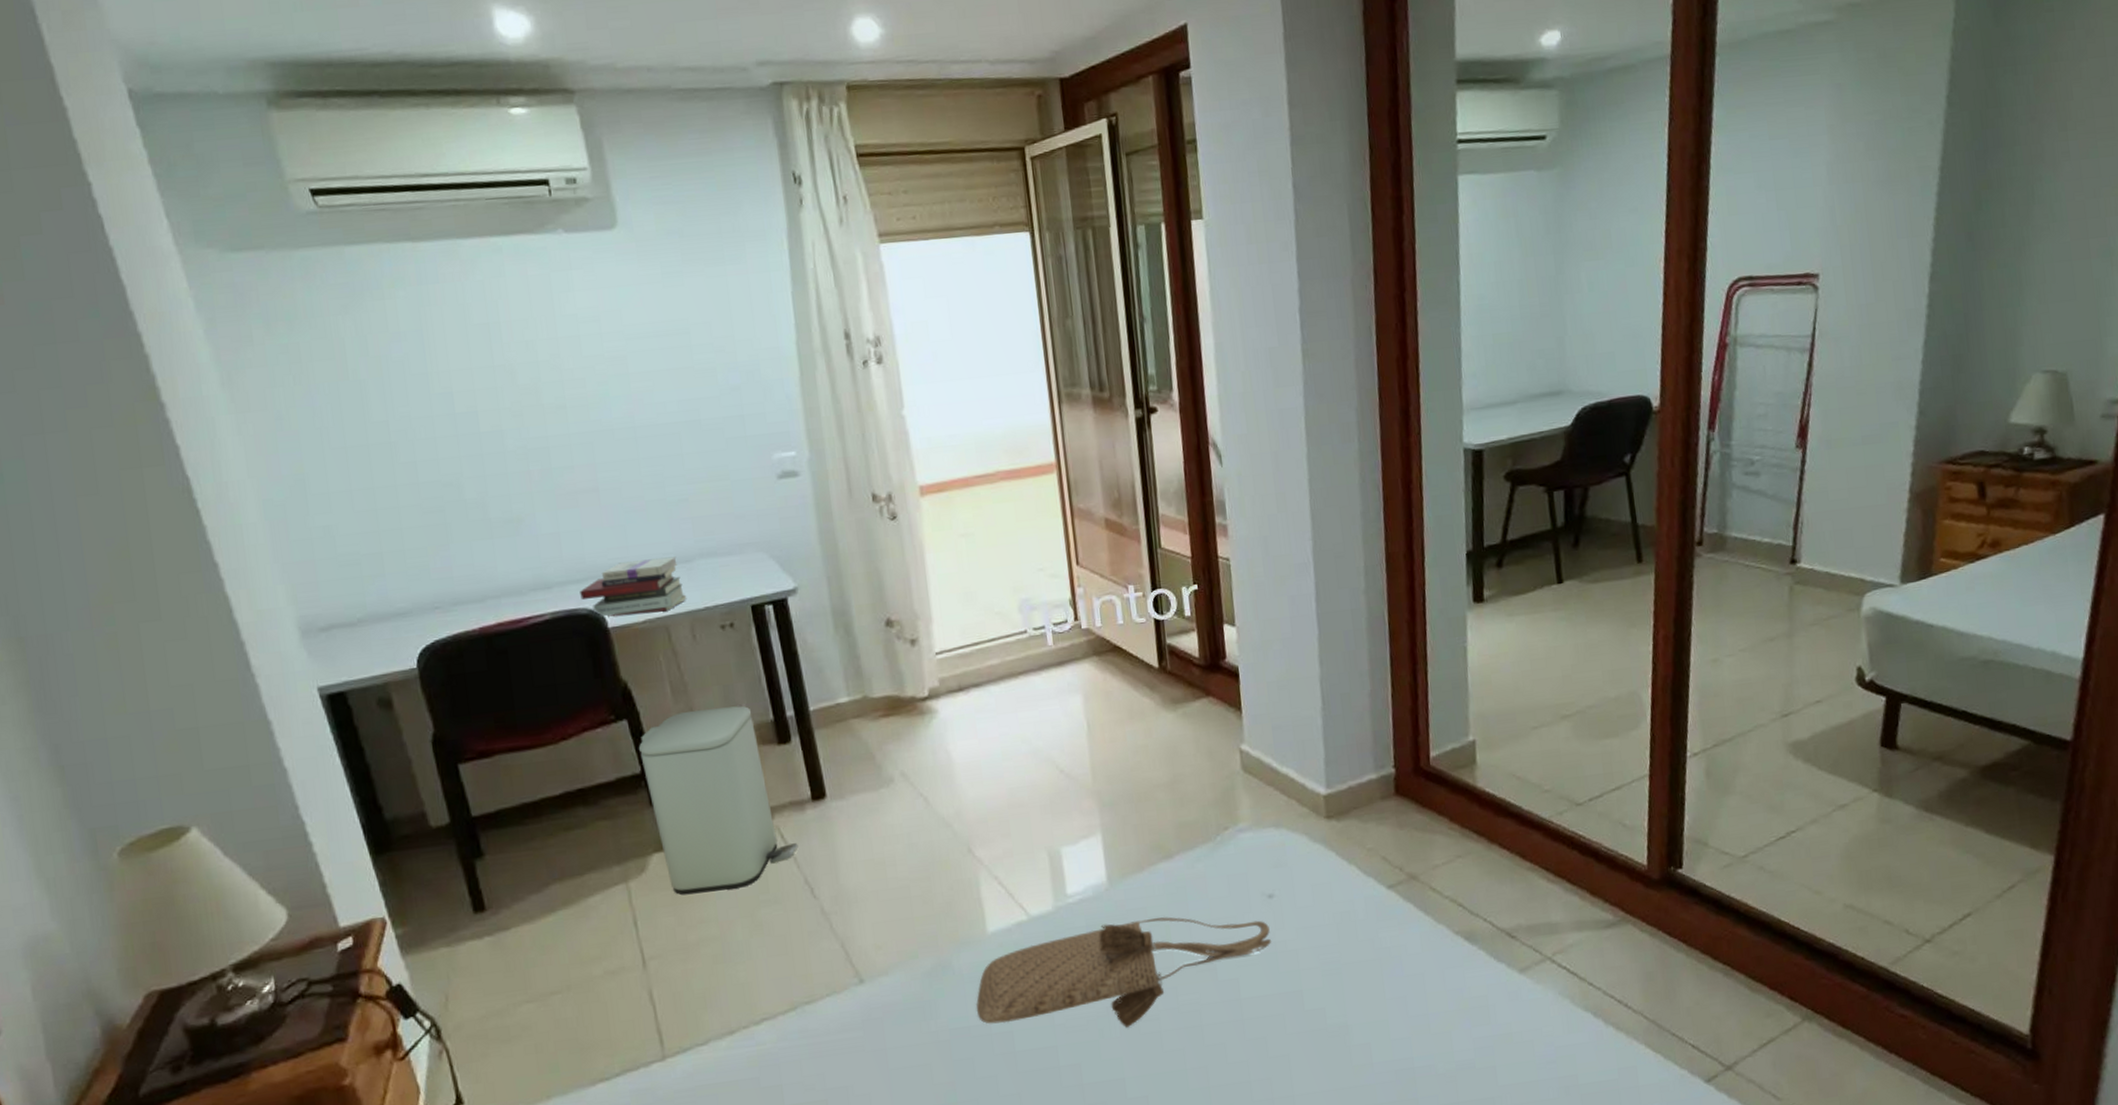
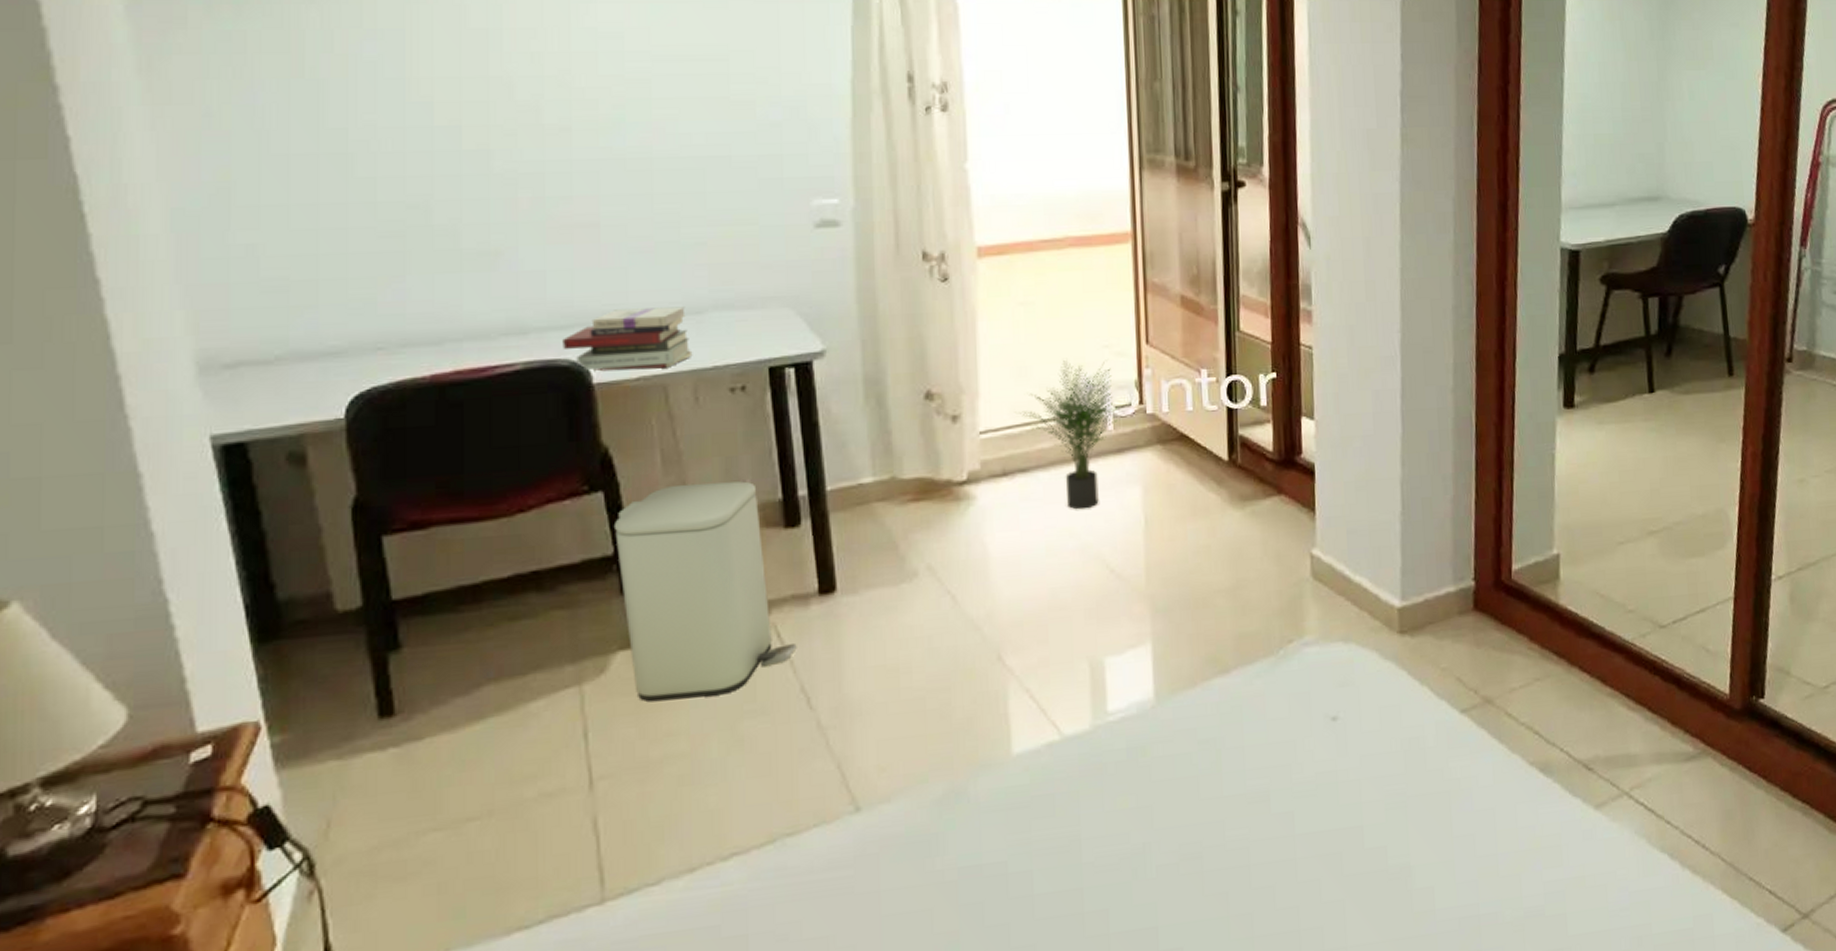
potted plant: none [968,583,1056,718] -> present [1018,360,1118,510]
tote bag: present [976,917,1272,1028] -> none [991,739,1333,867]

